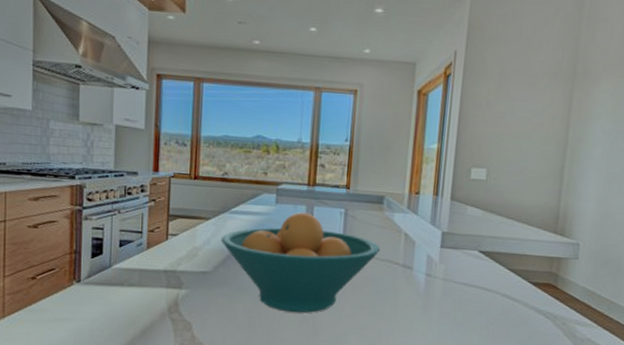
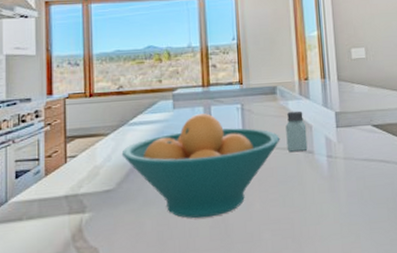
saltshaker: none [386,224,410,265] -> present [286,111,308,152]

